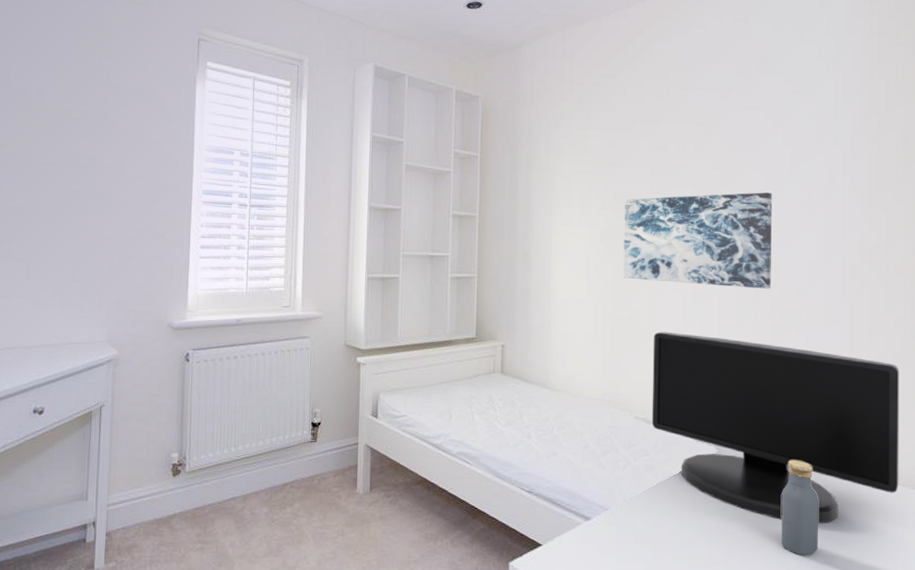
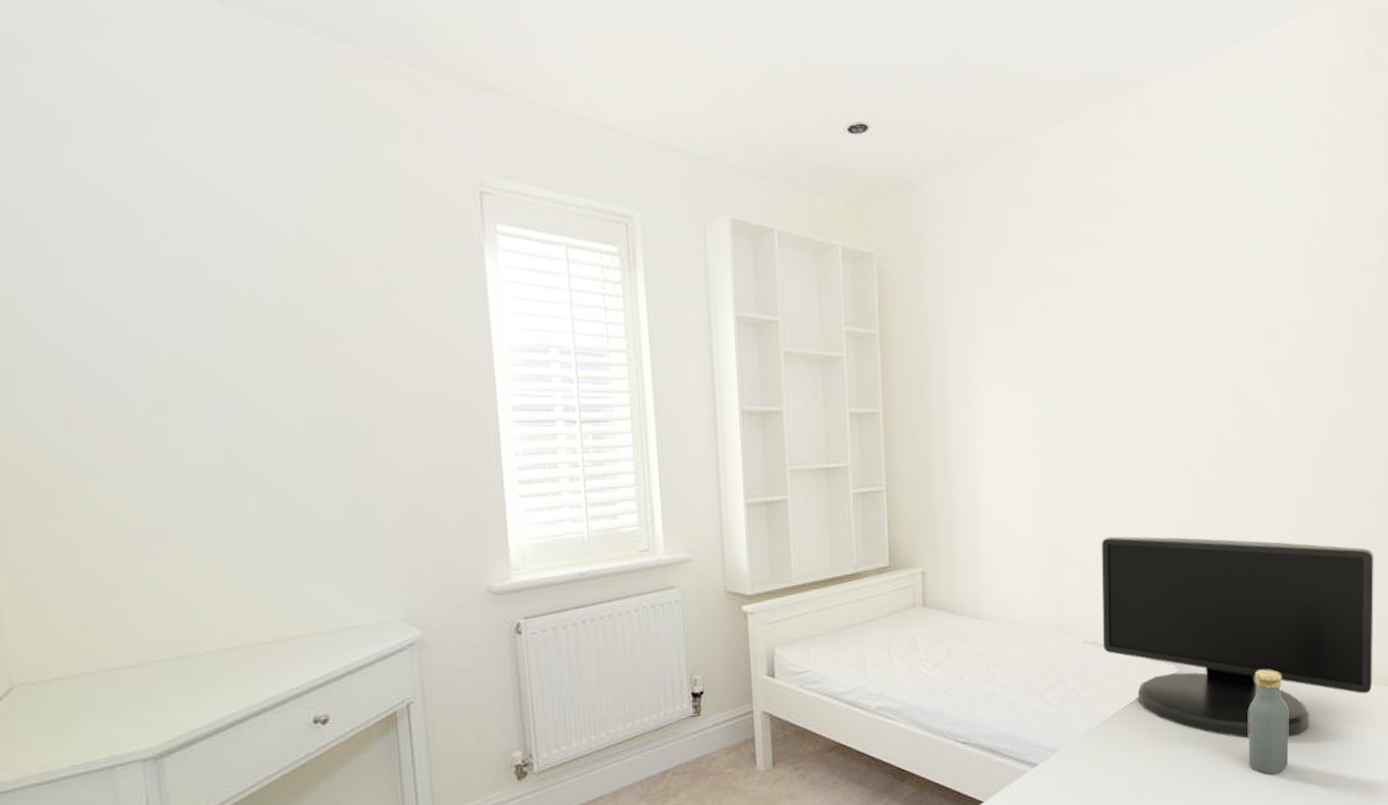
wall art: present [623,192,772,289] -> none [1061,356,1233,477]

